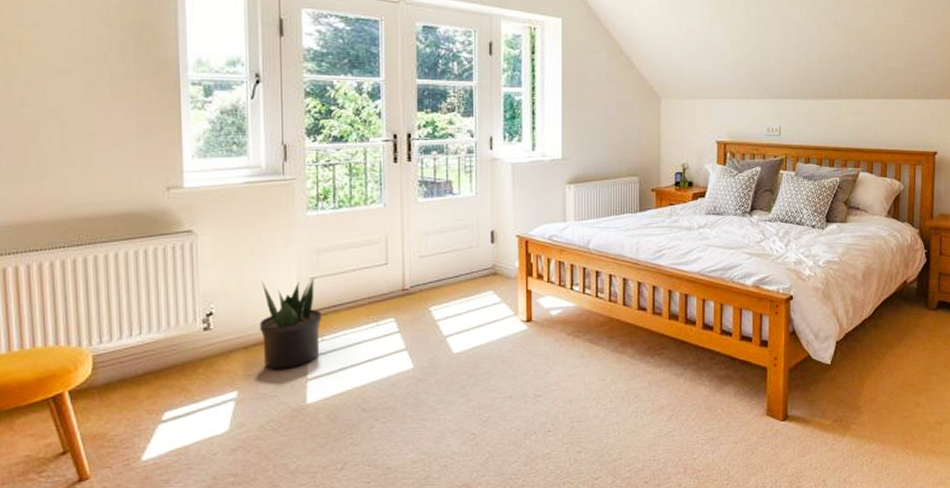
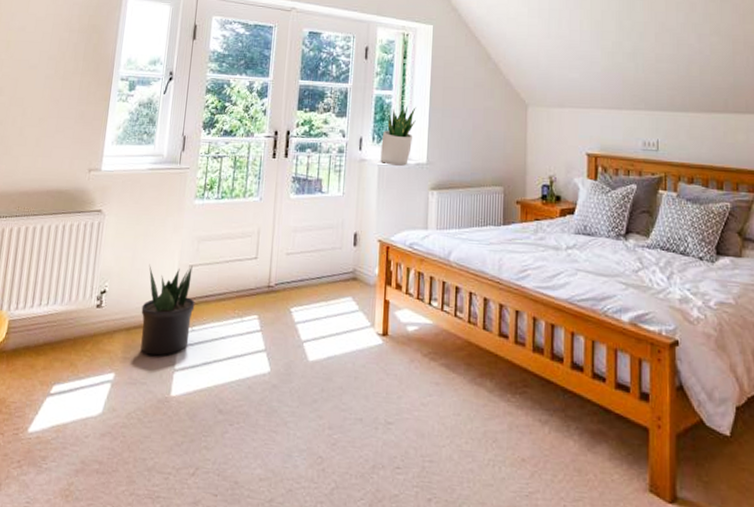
planter: none [513,102,548,163] -> present [380,106,416,166]

